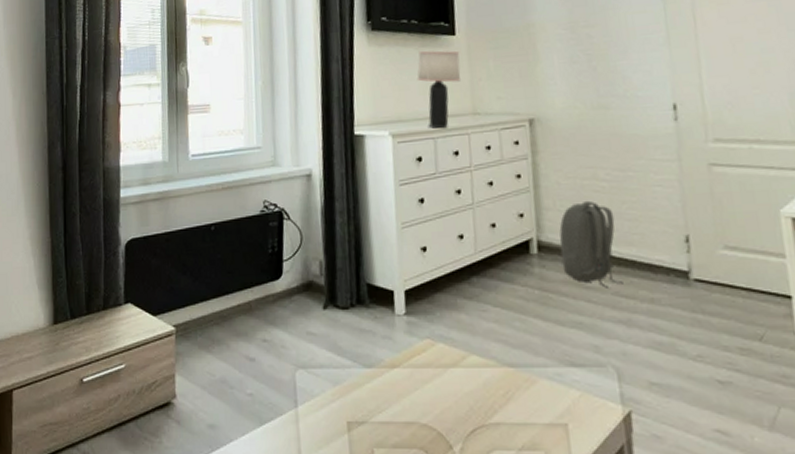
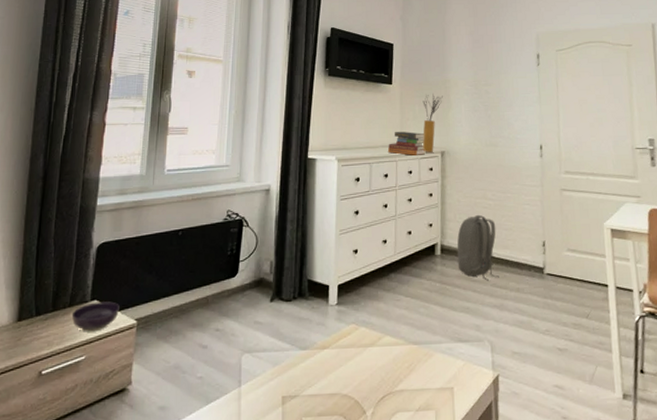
bowl: none [106,305,155,338] -> present [71,301,120,332]
table lamp: present [417,50,461,129] -> none [360,94,394,157]
books: none [455,95,506,126] -> present [387,132,425,155]
vase: none [498,43,526,121] -> present [422,94,443,153]

